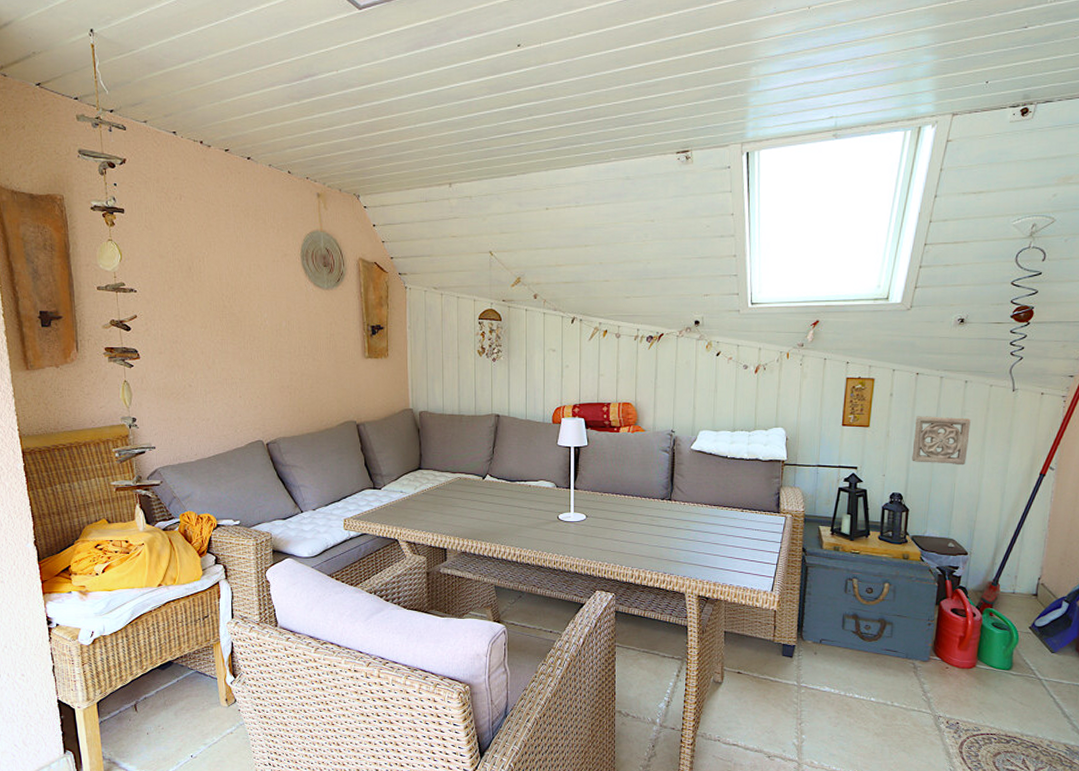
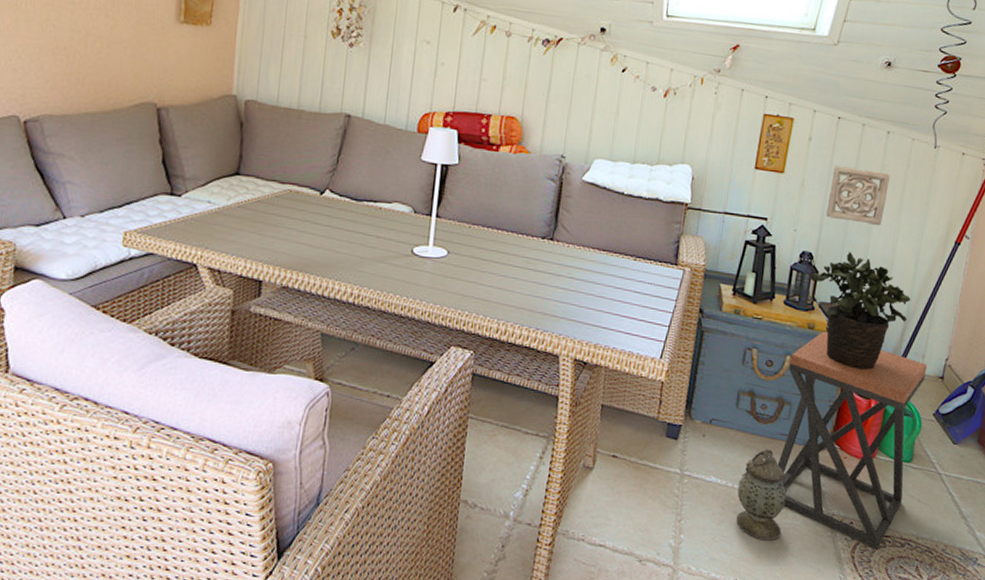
lantern: none [850,662,895,739] -> present [735,448,787,541]
stool: none [884,560,1021,746] -> present [777,331,928,550]
potted plant: none [901,490,1000,591] -> present [809,252,911,370]

